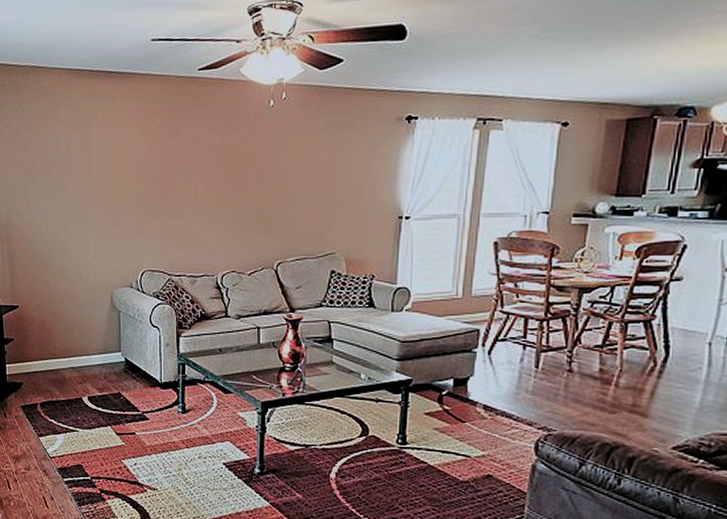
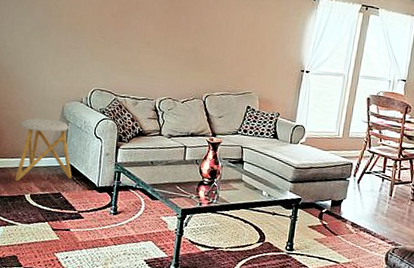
stool: none [67,310,131,384] -> present [15,118,72,182]

